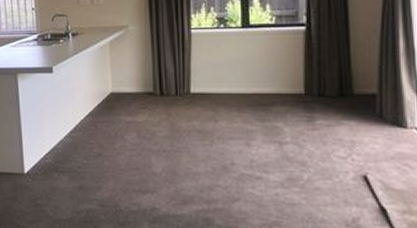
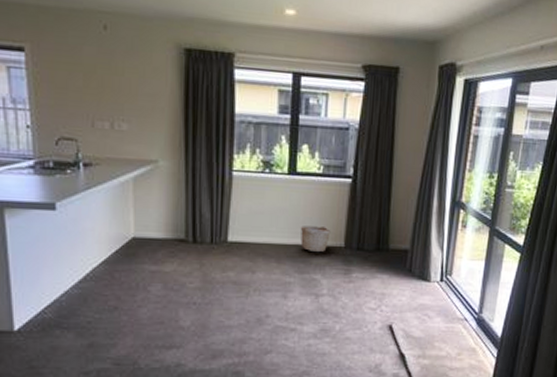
basket: none [257,75,289,99] -> present [300,226,331,252]

